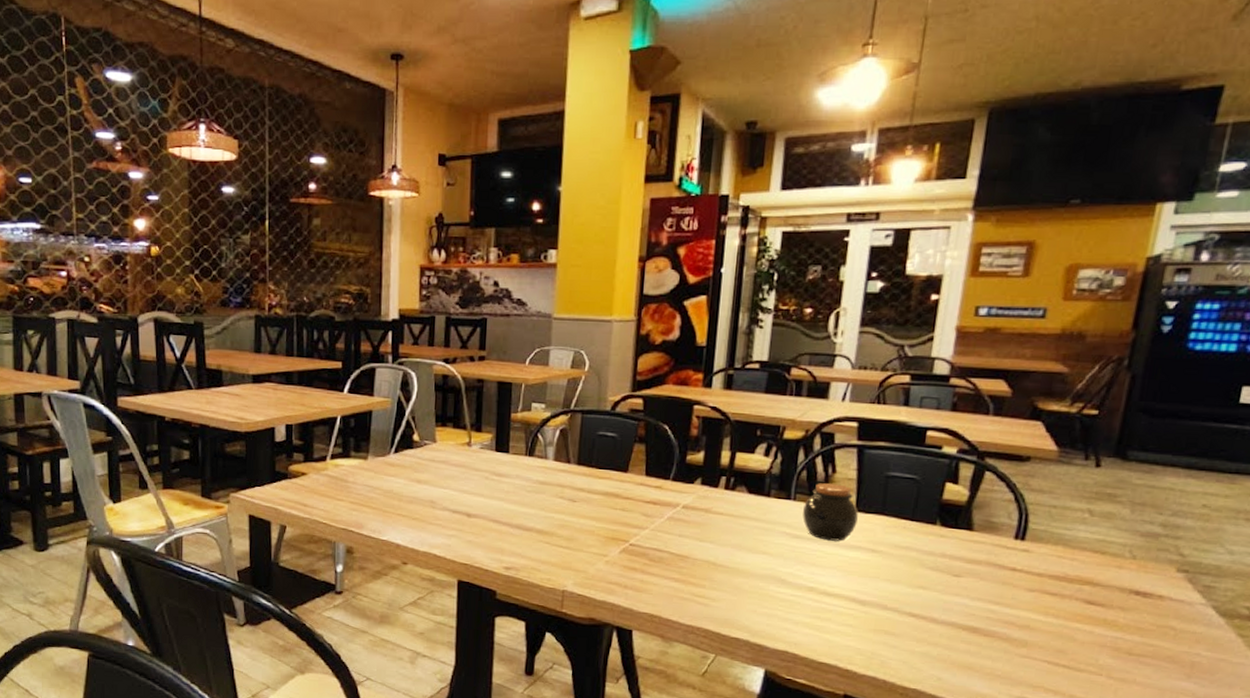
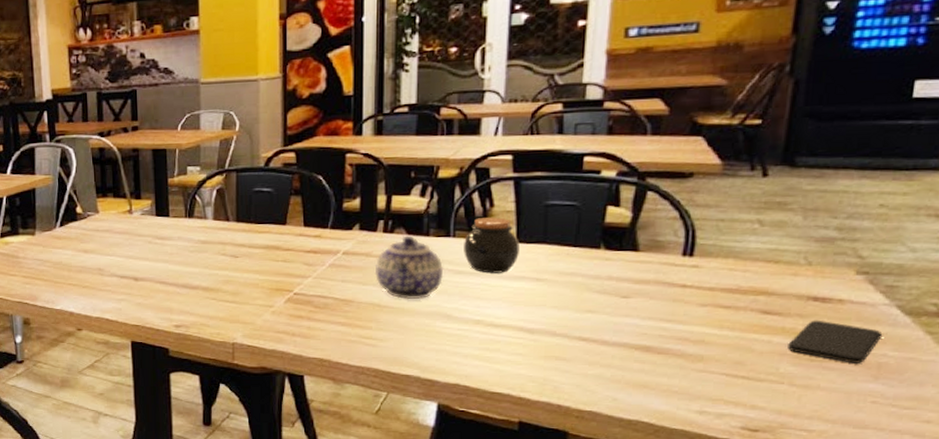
teapot: none [712,494,782,562] -> present [374,235,444,300]
smartphone: none [1108,614,1198,661] -> present [788,320,883,363]

